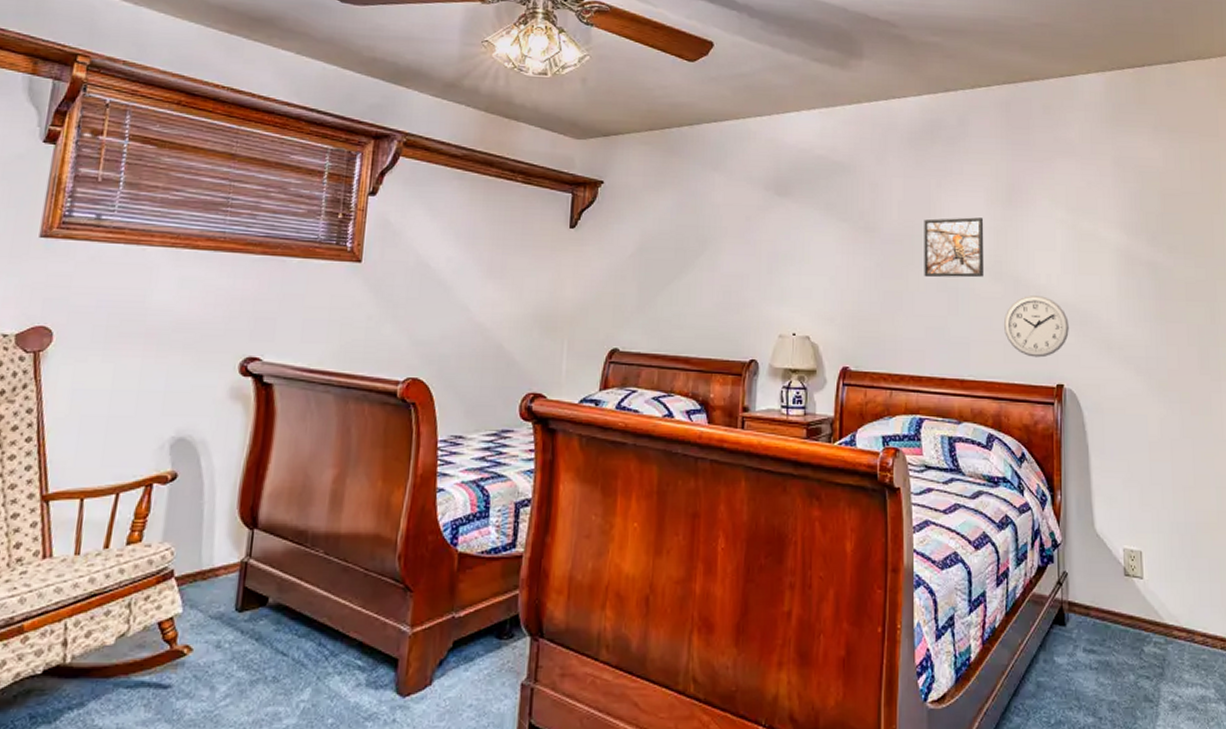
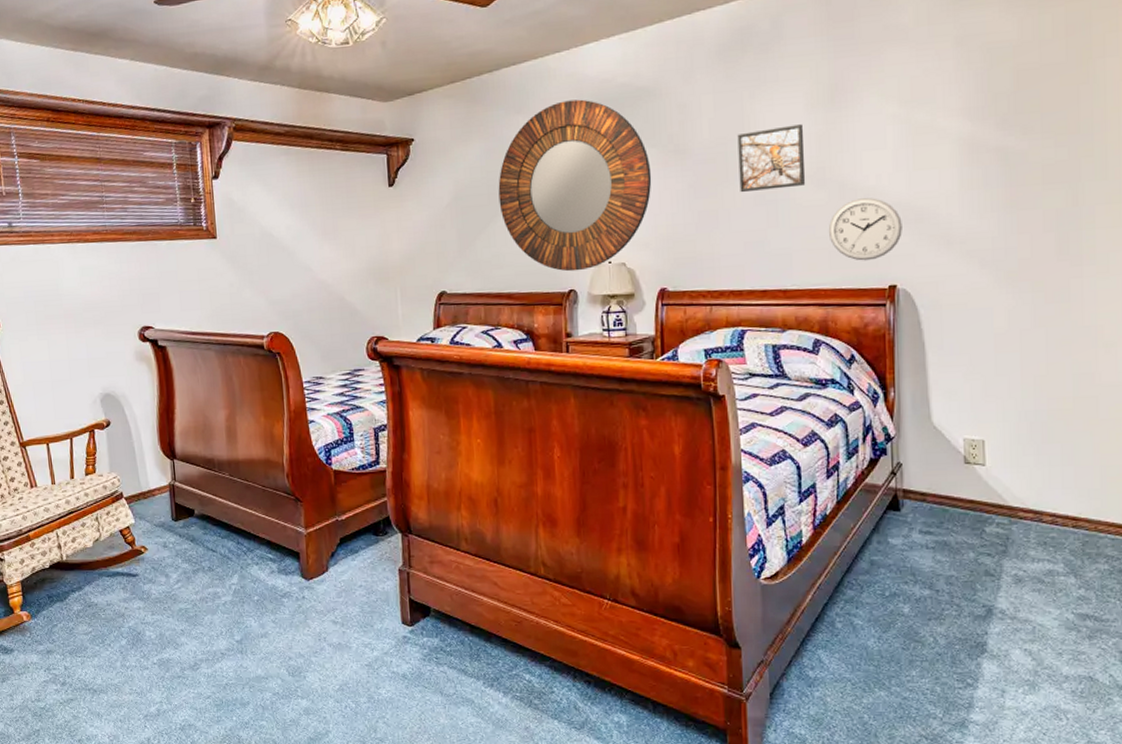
home mirror: none [686,164,841,340] -> present [498,99,652,272]

